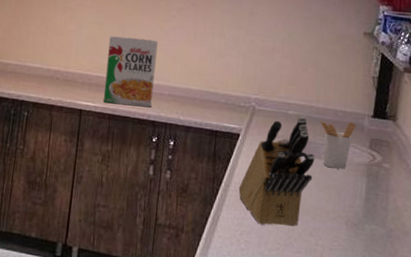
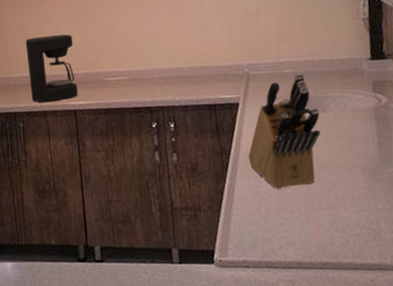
coffee maker: none [41,32,93,98] -> present [25,34,78,103]
cereal box: present [103,35,158,108] -> none [89,25,144,99]
utensil holder: present [320,120,357,169] -> none [318,69,356,119]

